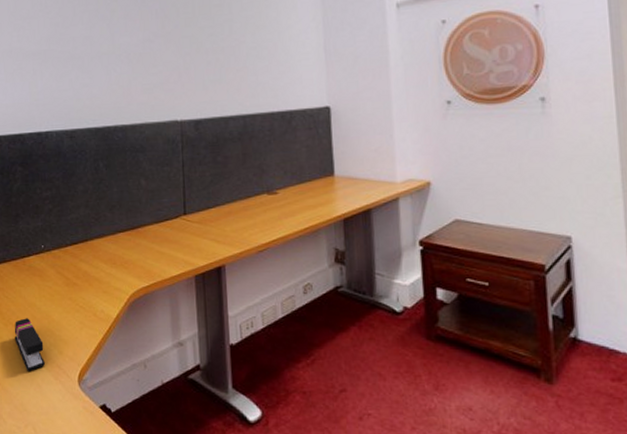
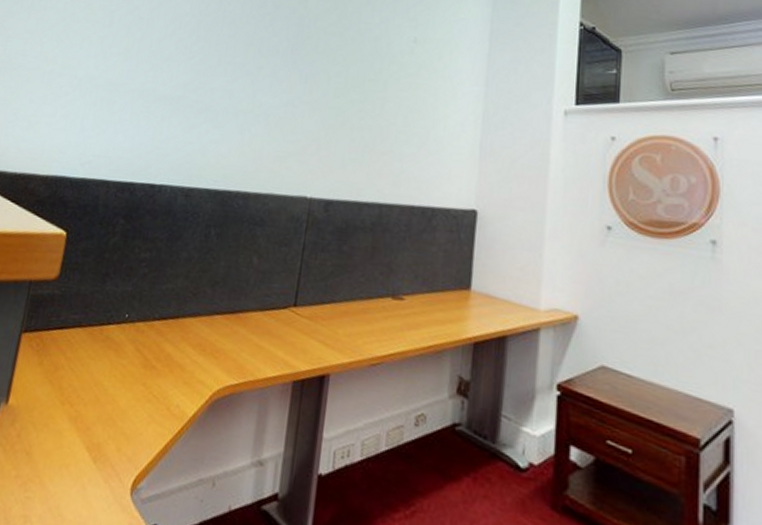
stapler: present [14,318,45,371] -> none [68,398,102,467]

